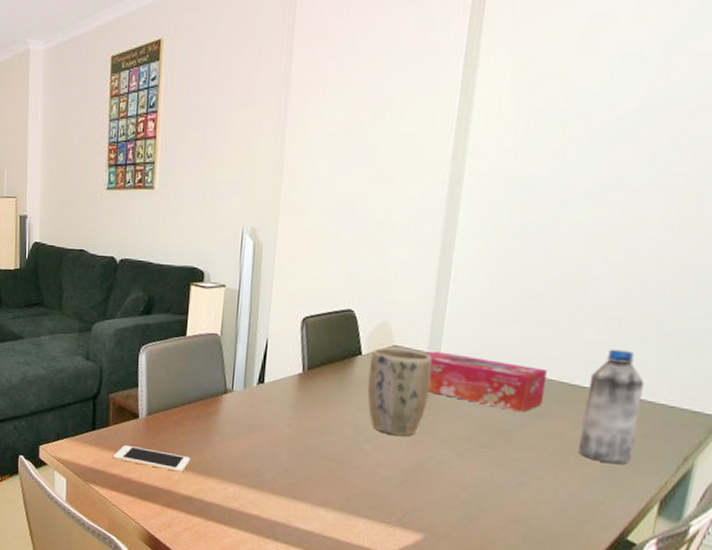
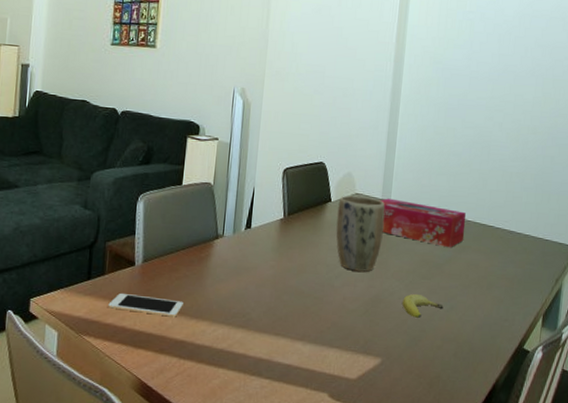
fruit: none [453,464,511,494] -> present [402,294,444,319]
water bottle: present [578,349,644,465] -> none [488,195,529,288]

